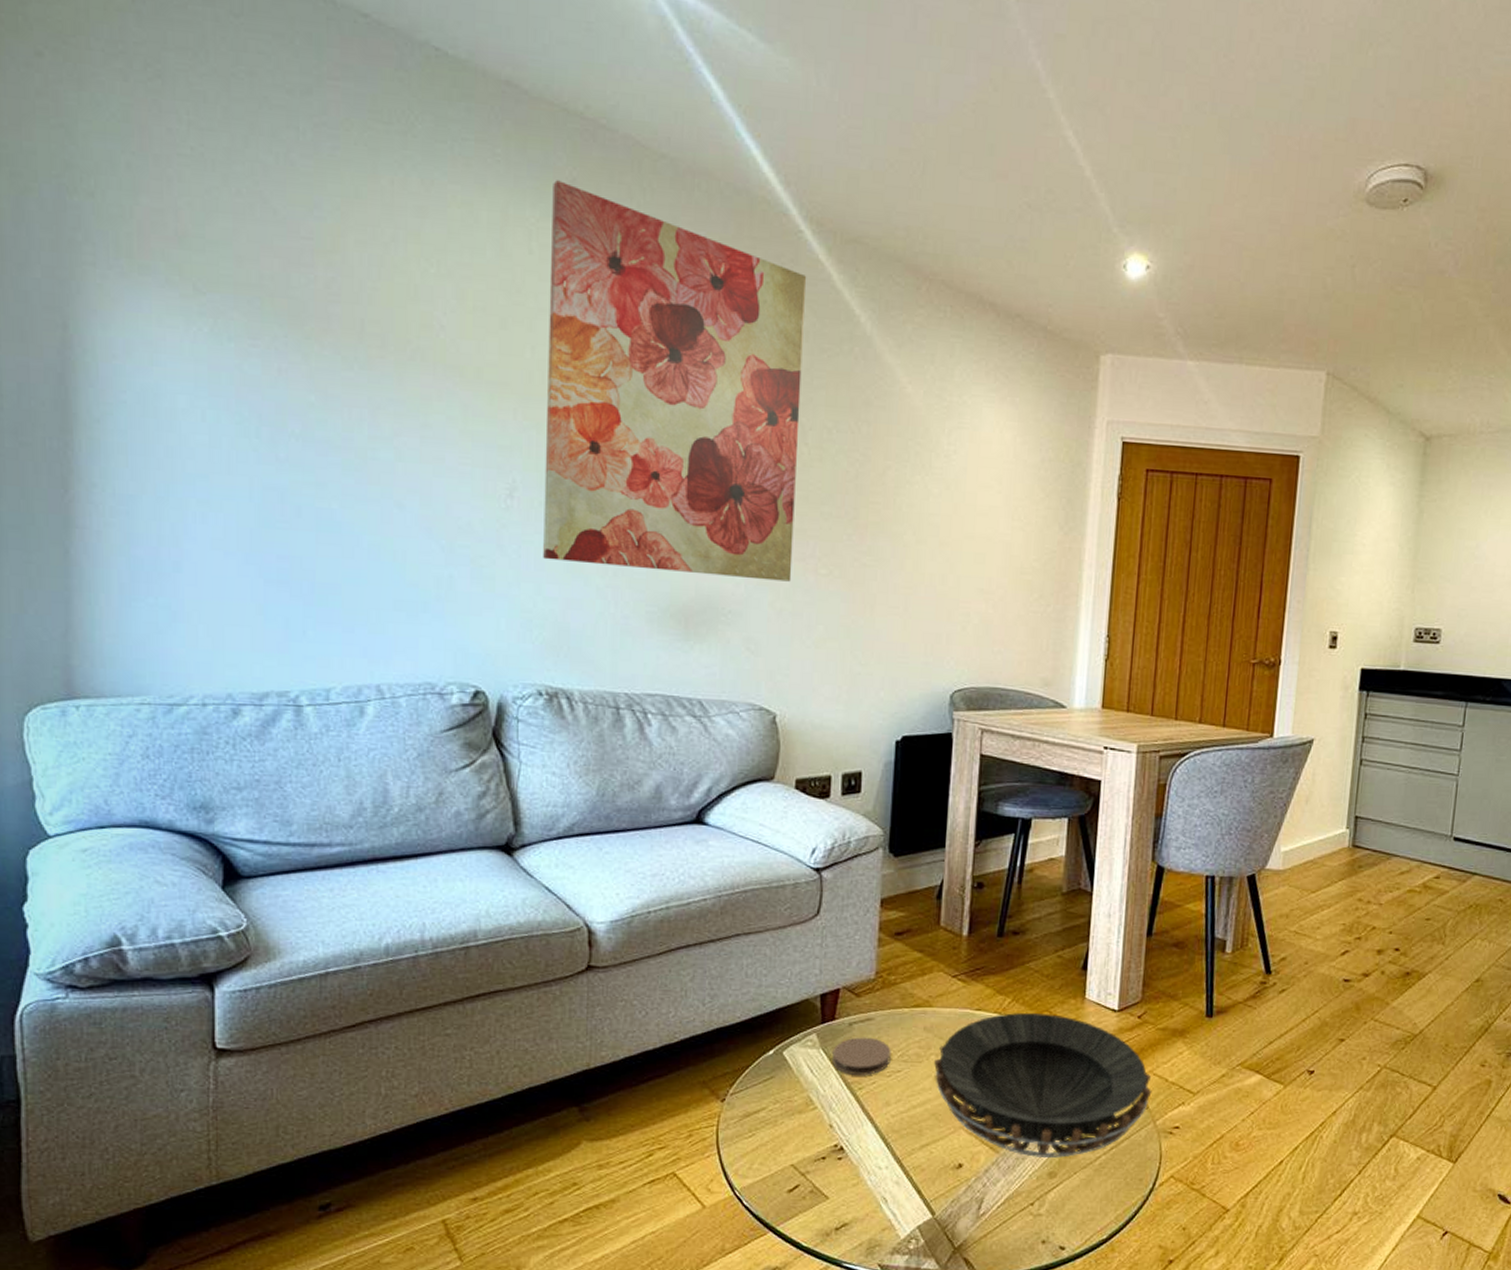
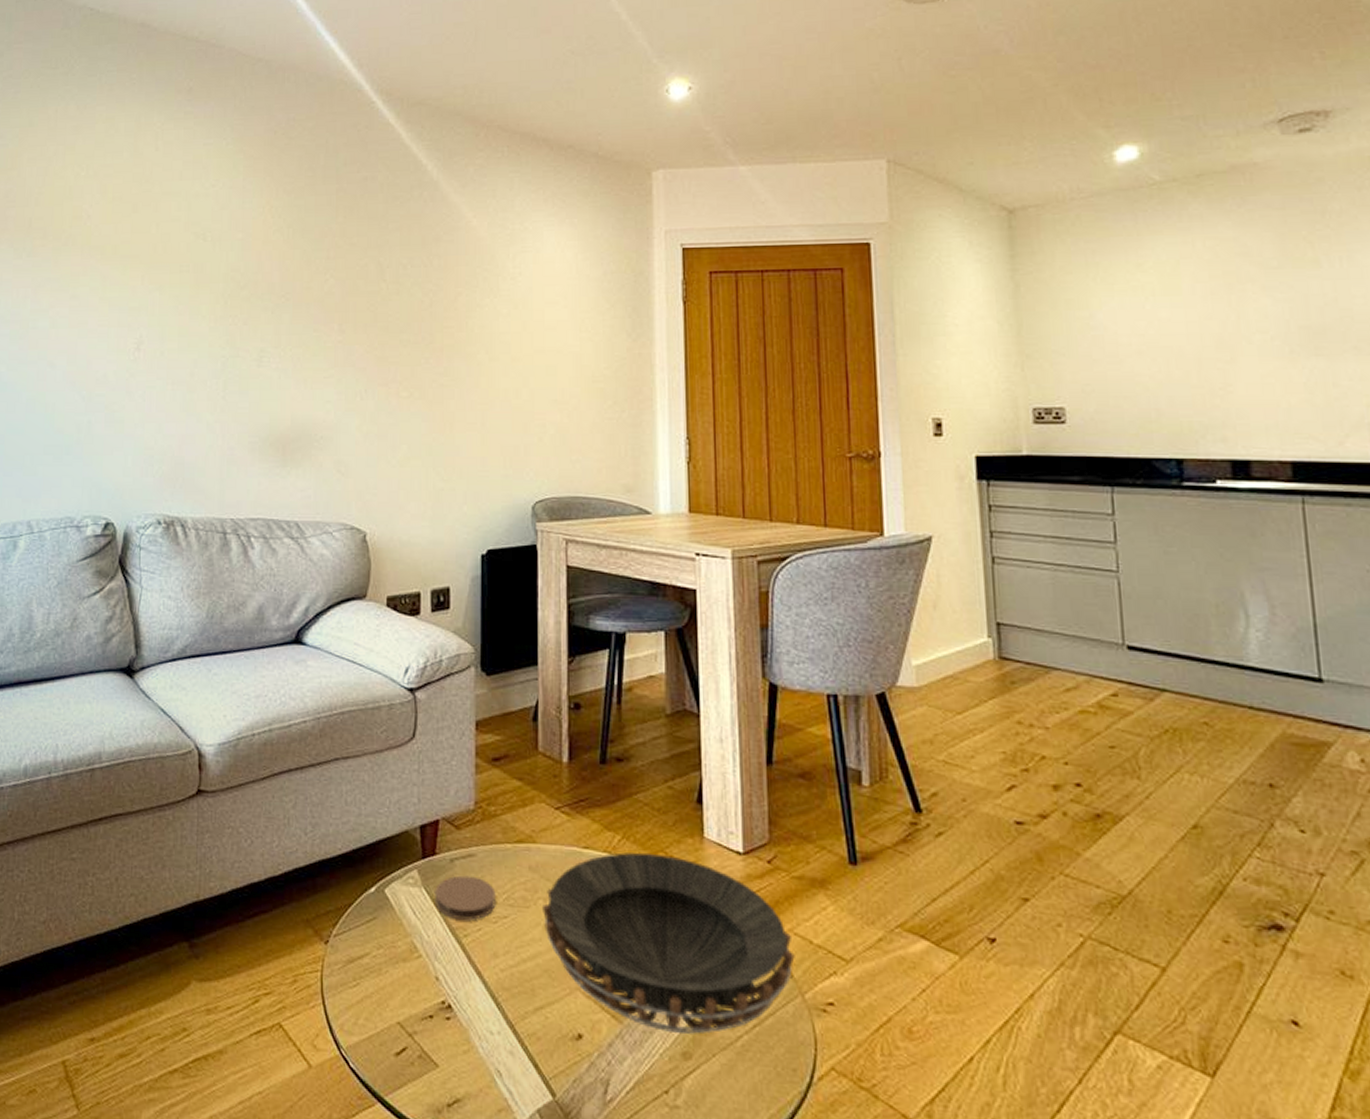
wall art: present [543,180,807,582] -> none [163,91,380,406]

